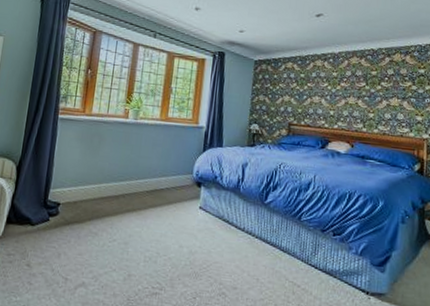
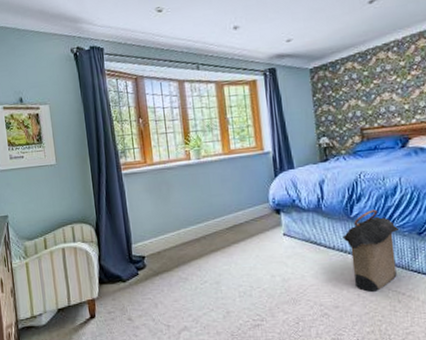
laundry hamper: none [253,200,306,280] -> present [342,209,400,293]

